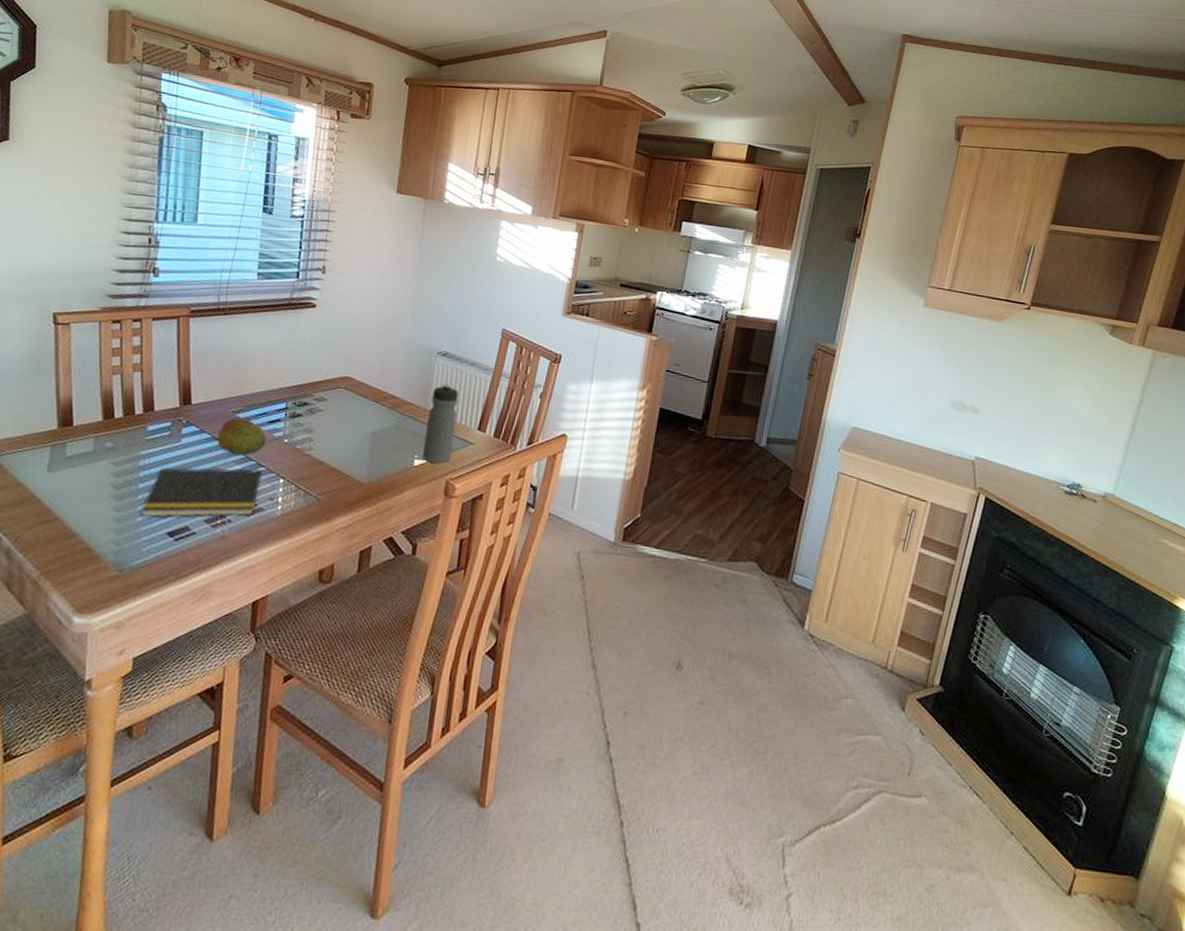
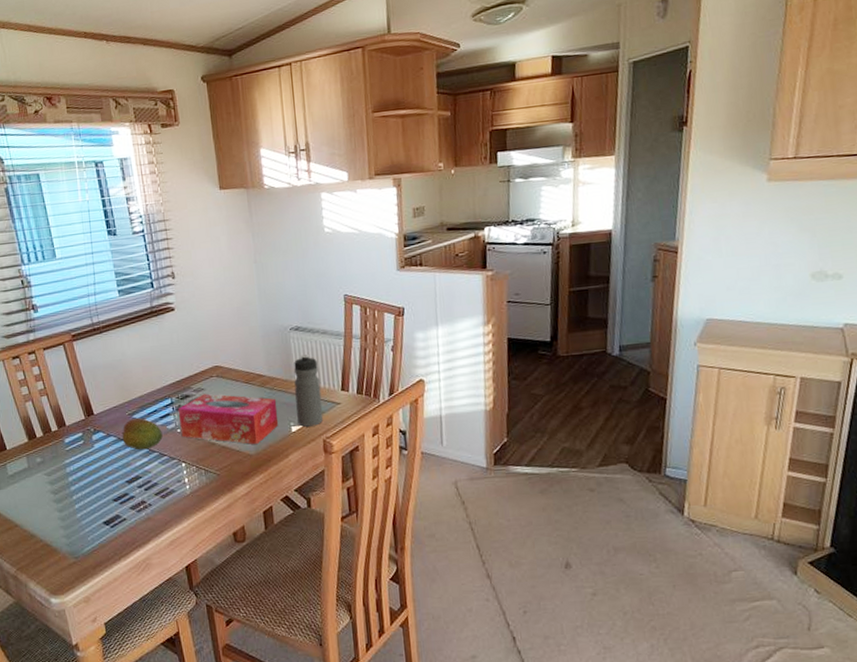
notepad: present [140,467,263,518] -> none [78,458,168,513]
tissue box: none [287,404,405,473] -> present [178,393,279,445]

